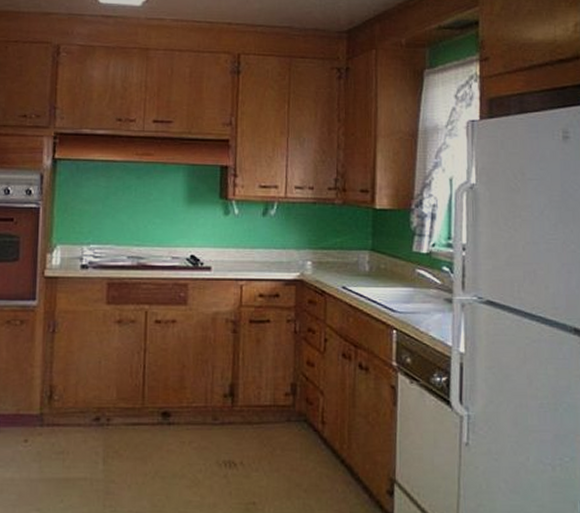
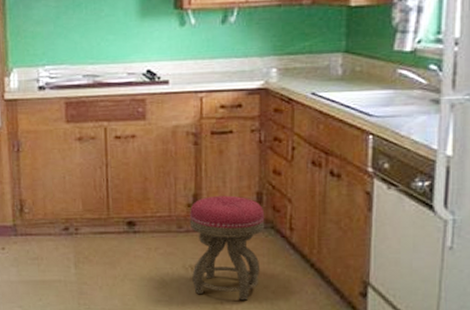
stool: none [225,386,299,500] -> present [189,195,265,301]

